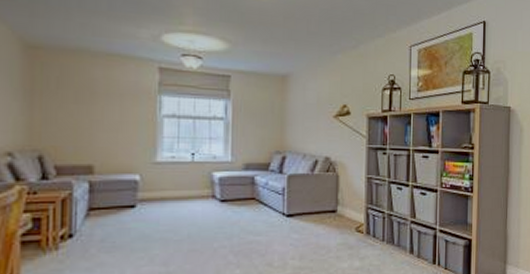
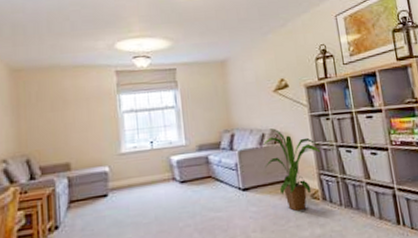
house plant: none [313,156,374,243] -> present [262,128,322,212]

